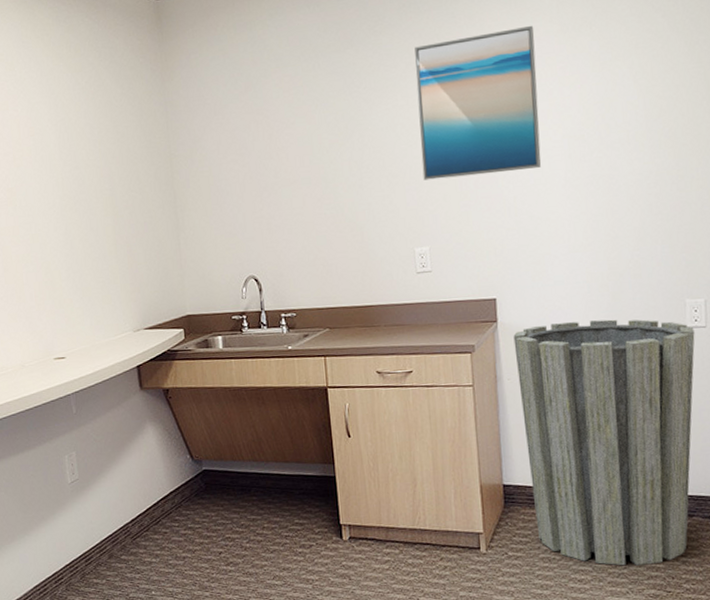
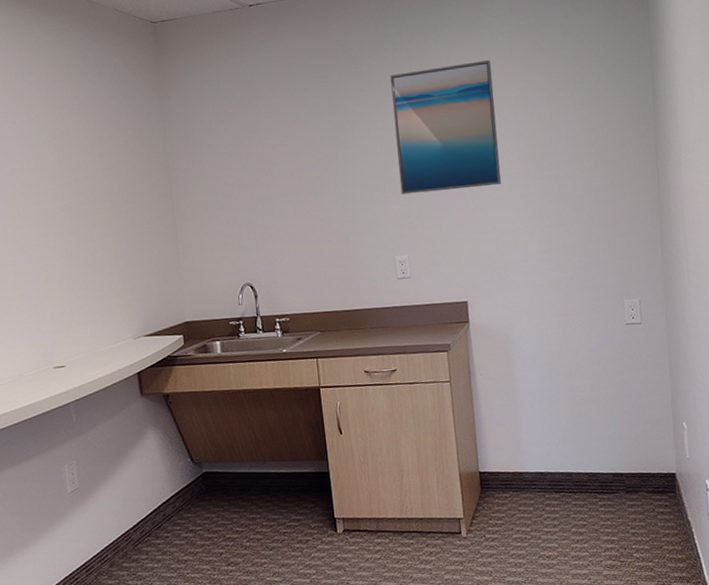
trash can: present [513,319,695,566] -> none [483,318,636,541]

